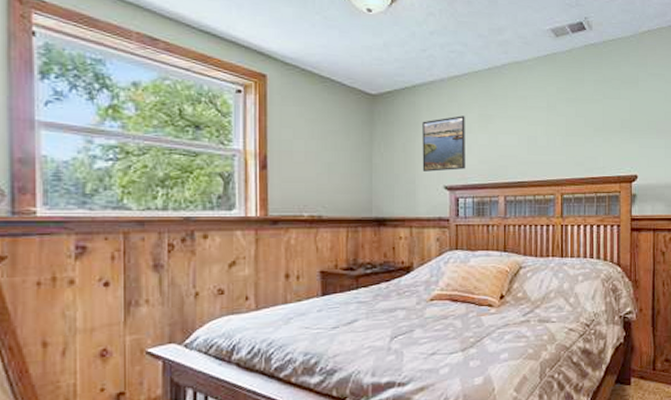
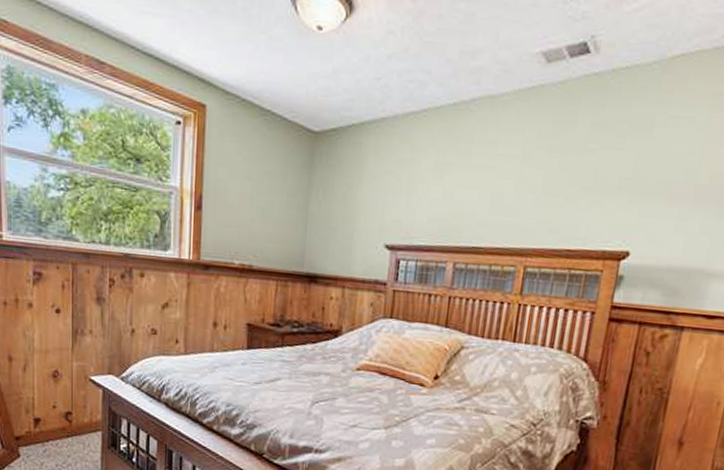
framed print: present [422,116,465,172] -> none [362,161,418,227]

